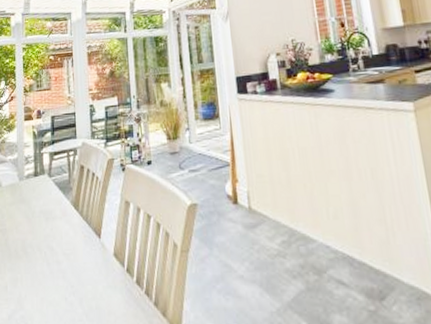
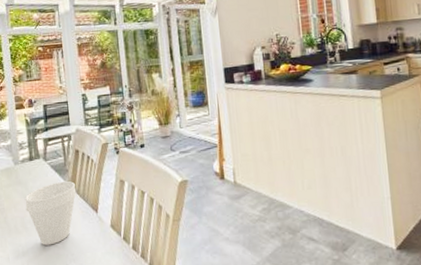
cup: none [27,201,80,274] -> present [25,181,77,246]

